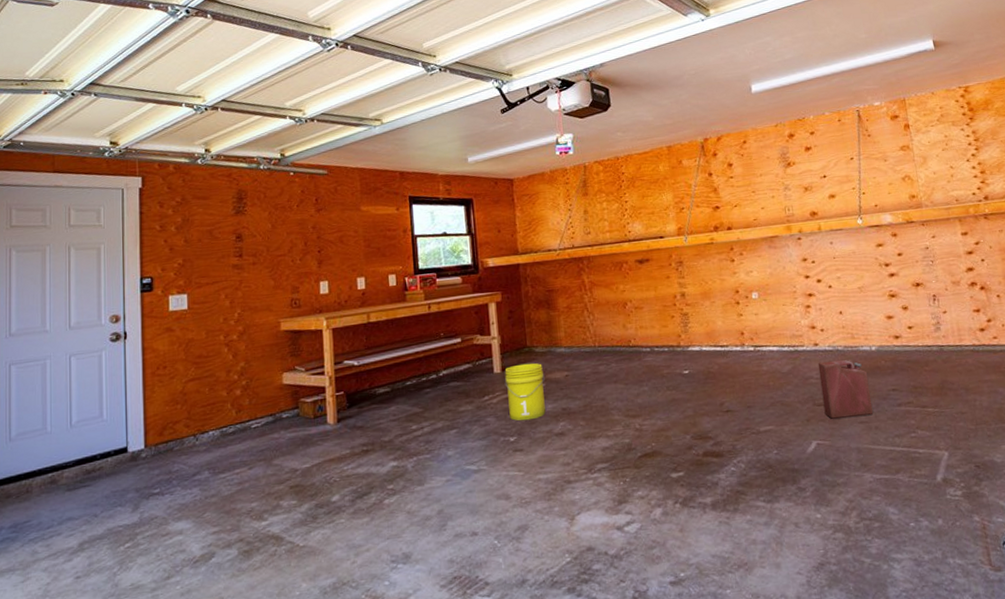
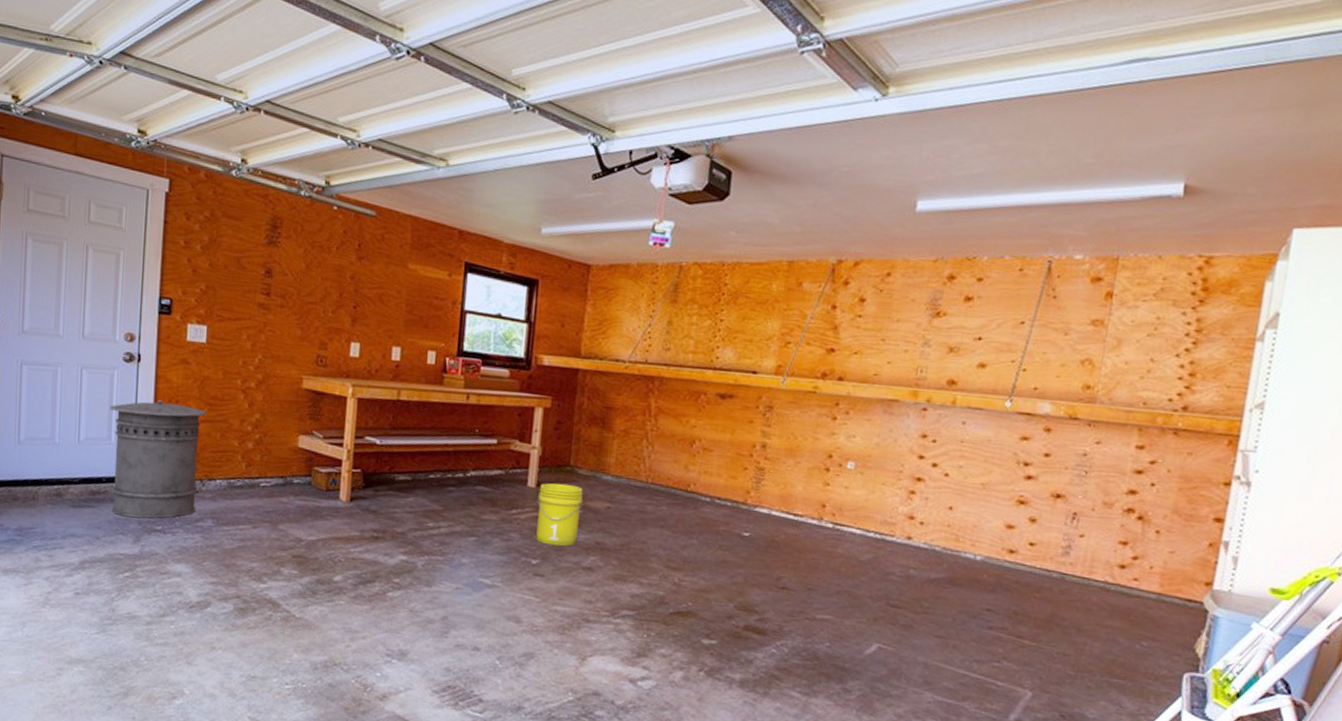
trash can: none [100,369,194,488] -> present [110,400,207,519]
jerry can: present [817,360,874,419] -> none [897,558,963,631]

